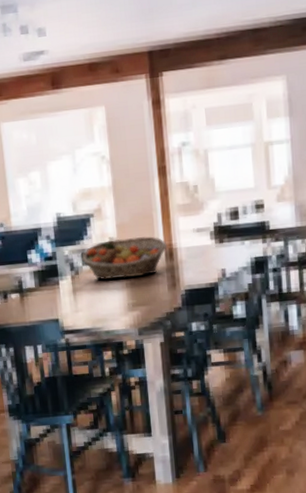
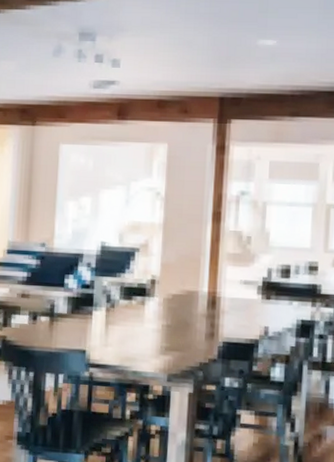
fruit basket: present [82,236,167,280] -> none [120,278,211,320]

